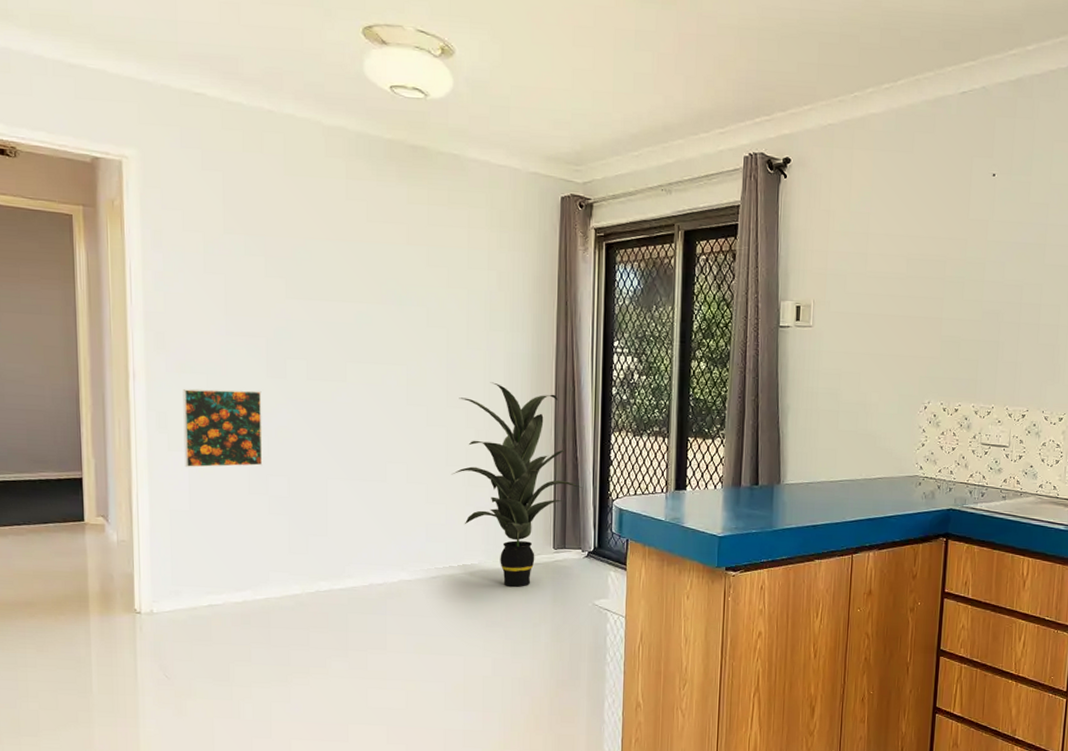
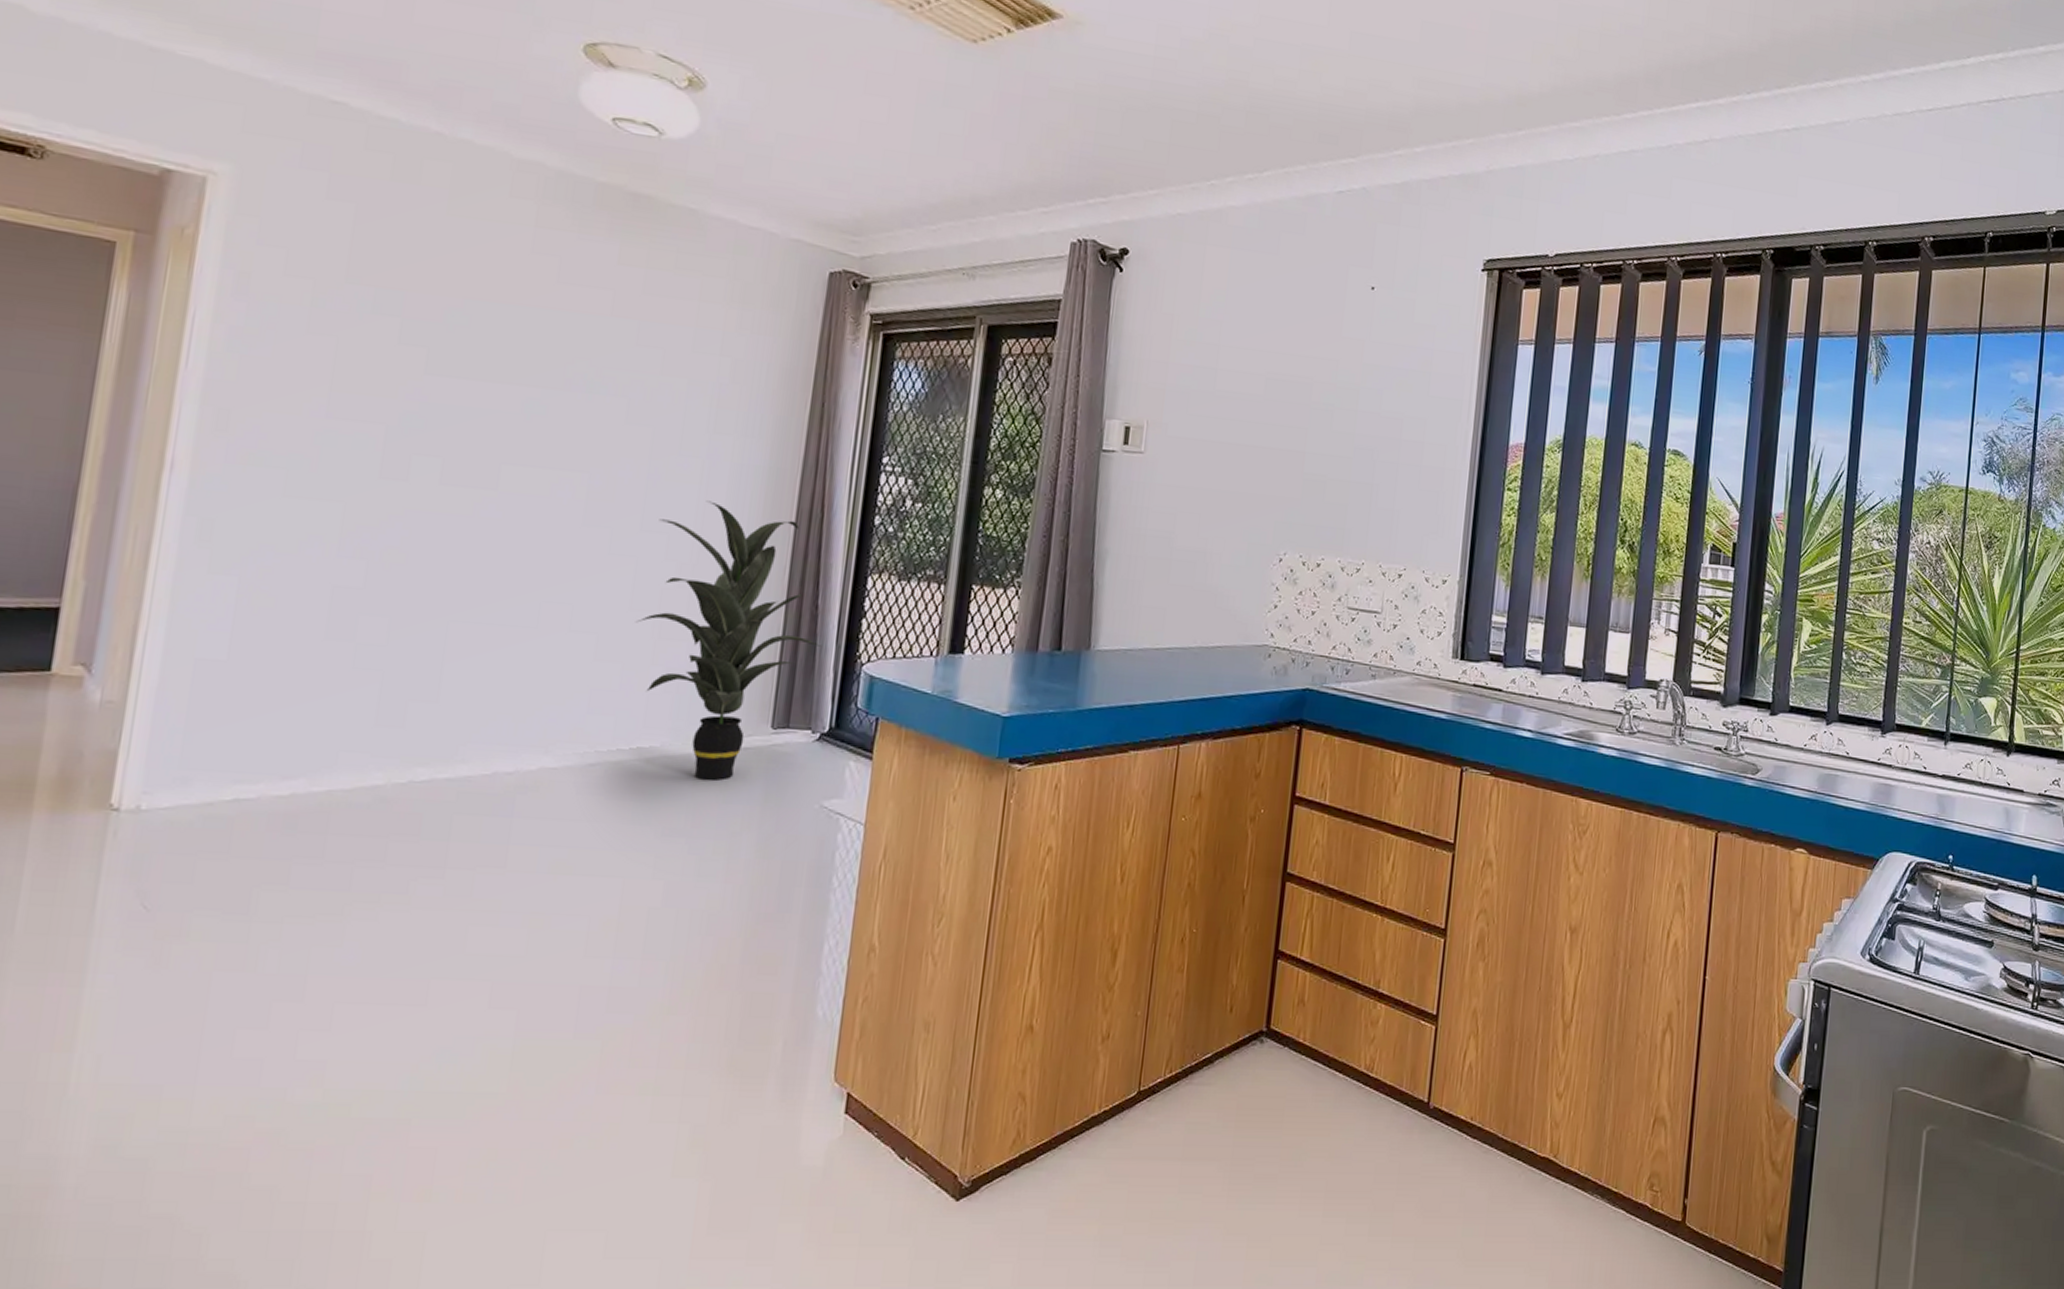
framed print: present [183,388,263,468] -> none [230,487,368,600]

